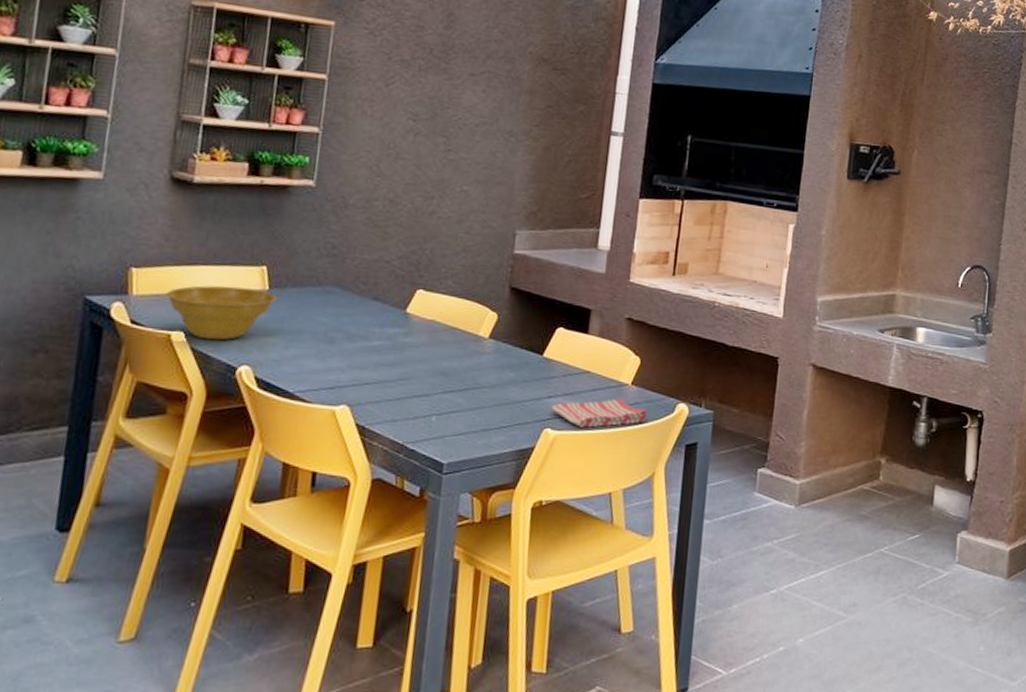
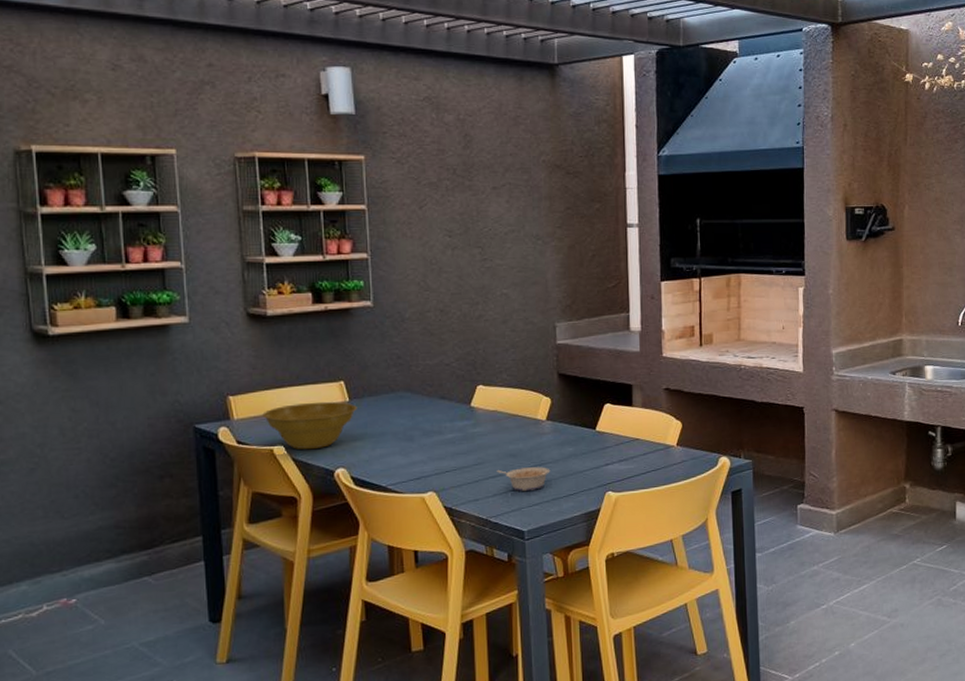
legume: none [423,389,485,417] -> present [497,467,551,491]
dish towel: present [551,399,648,428] -> none [610,459,695,488]

